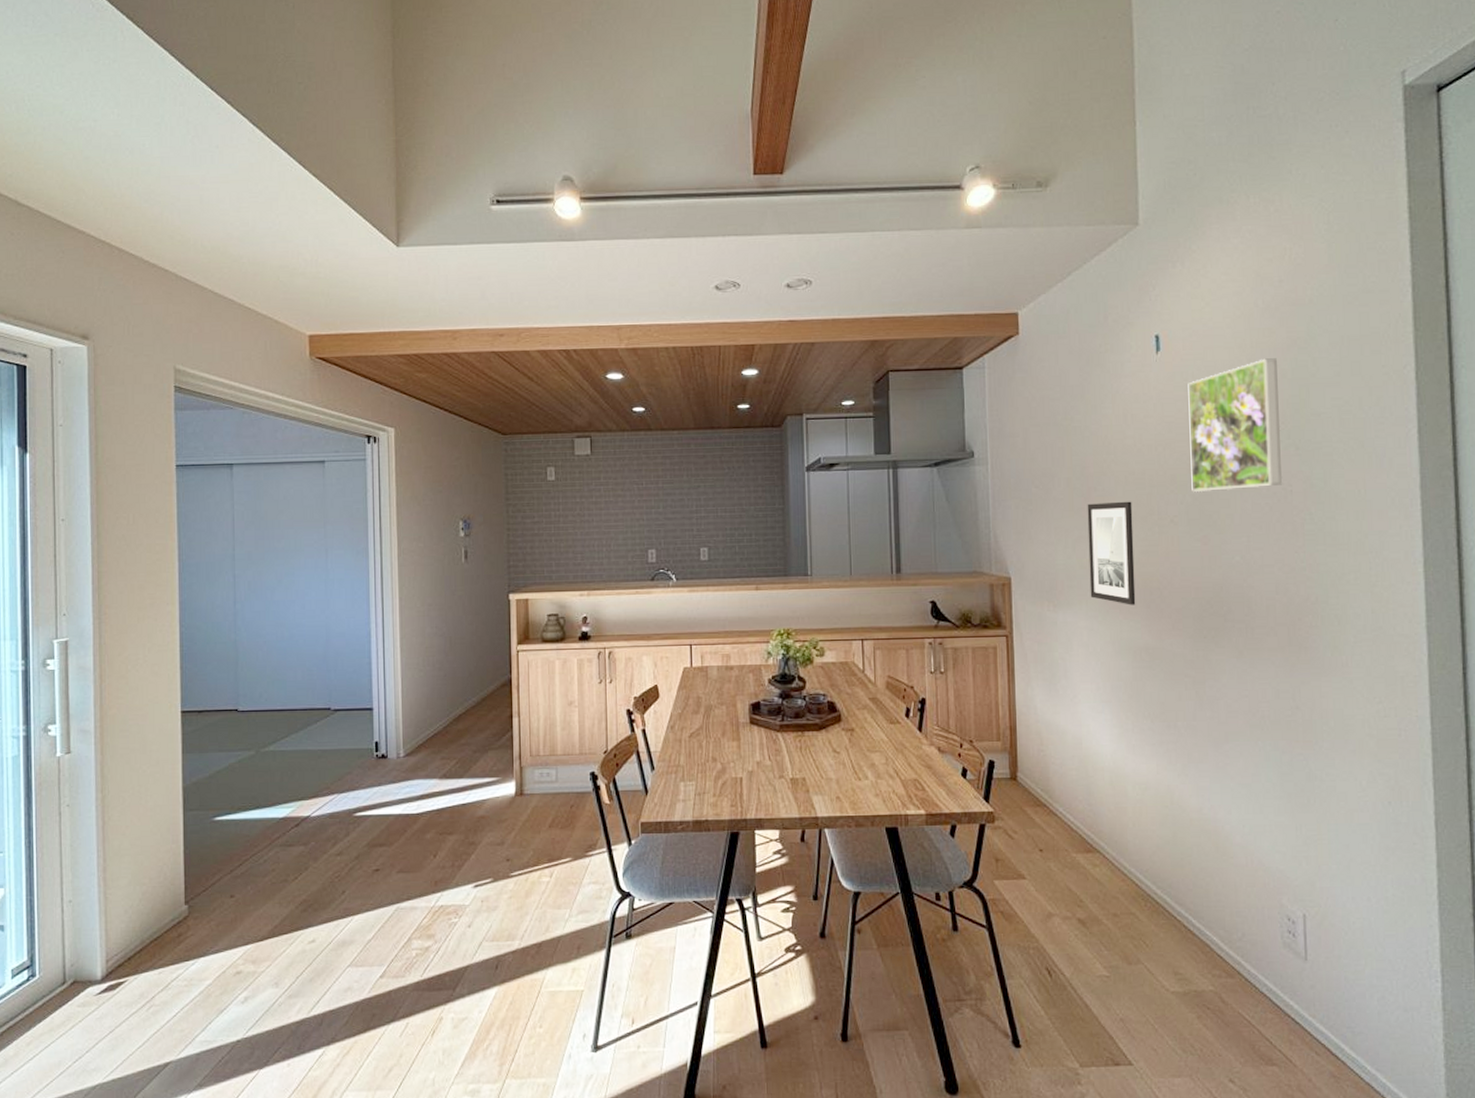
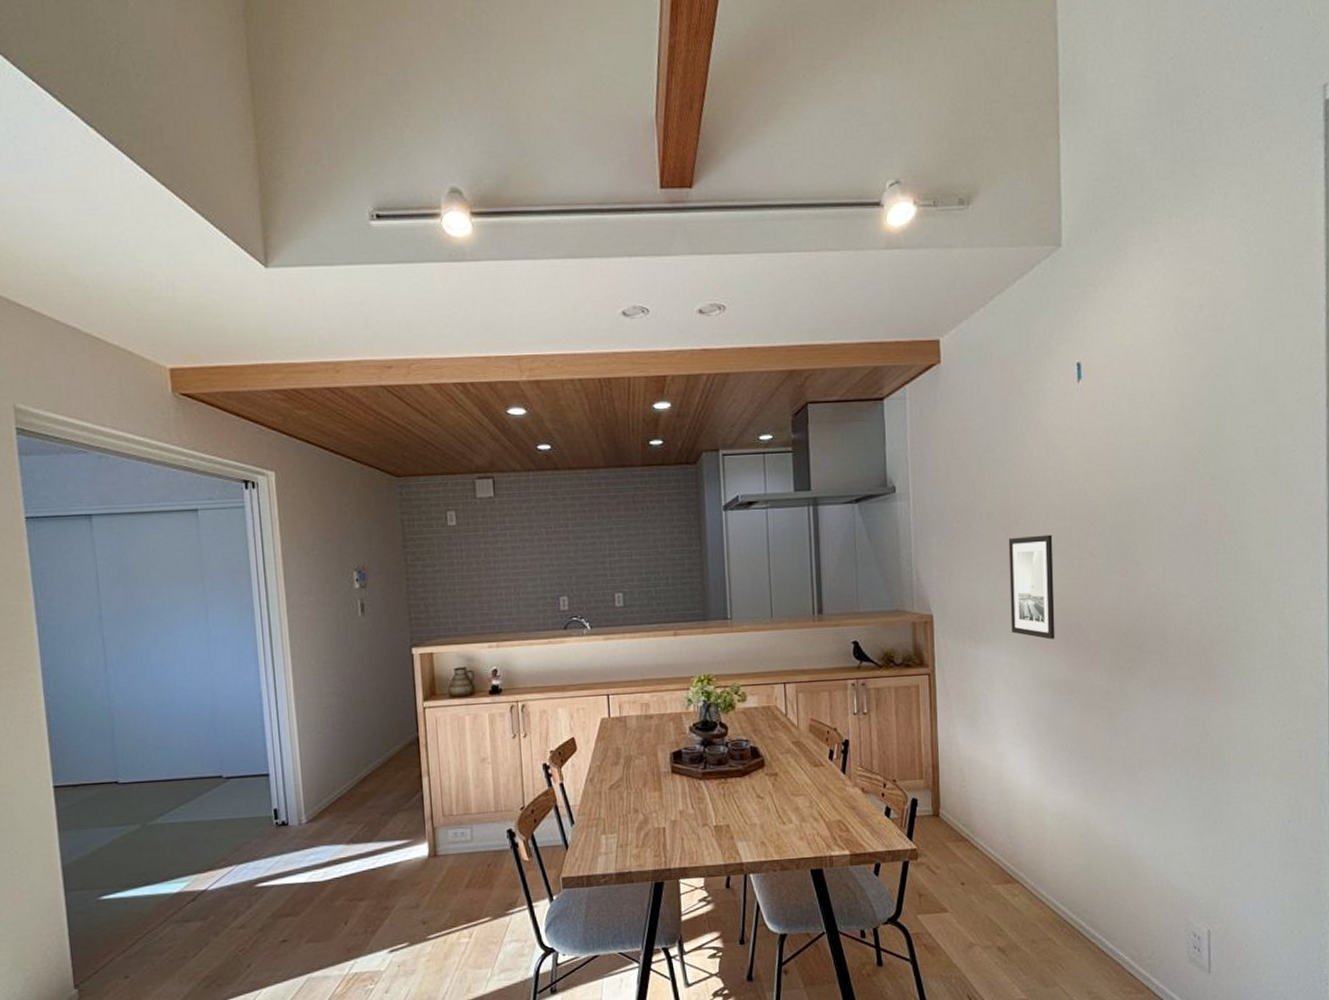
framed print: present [1188,358,1283,493] -> none [1108,386,1198,525]

